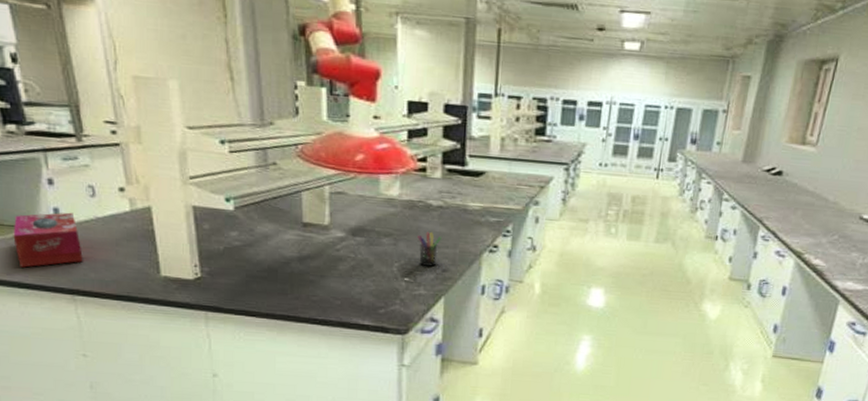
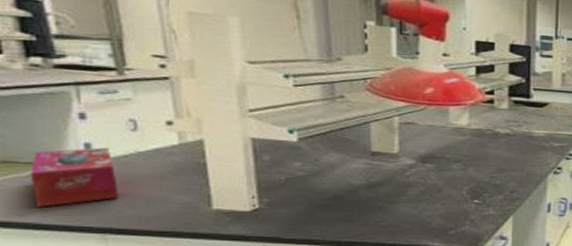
pen holder: present [417,232,441,266] -> none [486,157,509,188]

